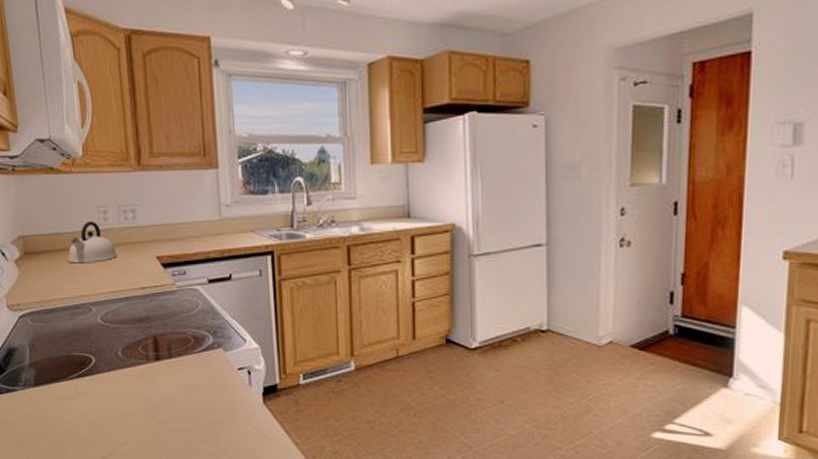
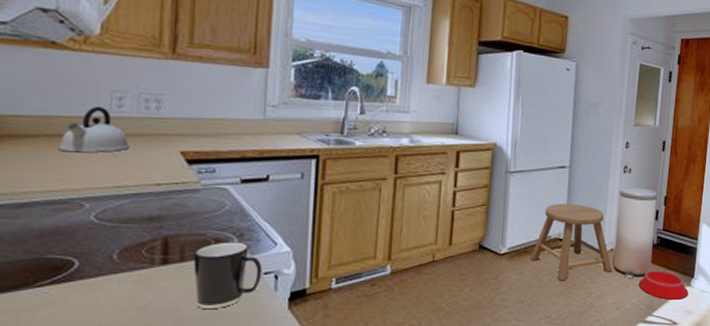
mug: none [178,339,237,402] -> present [193,241,263,310]
stool: none [507,289,613,380] -> present [530,203,612,281]
pedal bin: none [614,263,670,378] -> present [613,186,657,279]
pet bowl: none [652,367,726,404] -> present [639,270,689,300]

